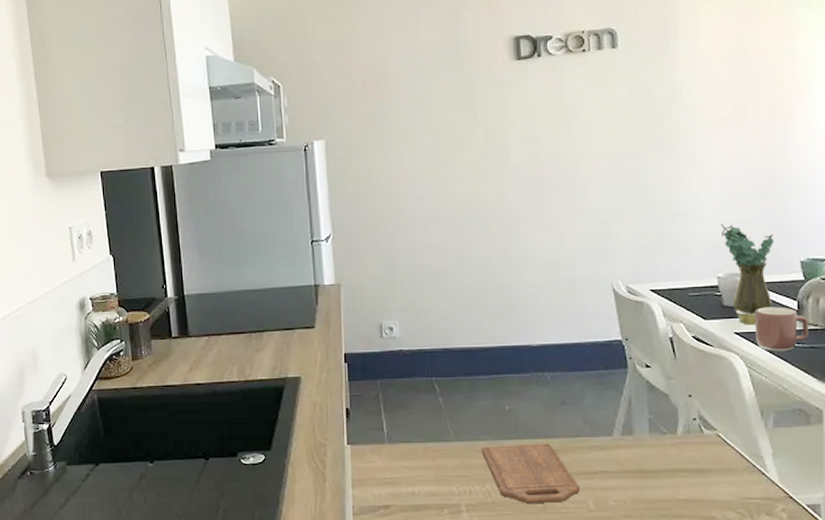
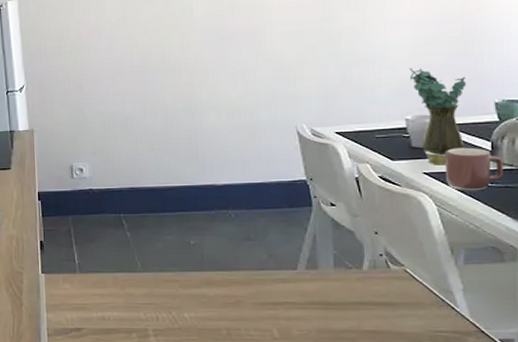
cutting board: present [481,443,580,503] -> none [167,275,264,330]

